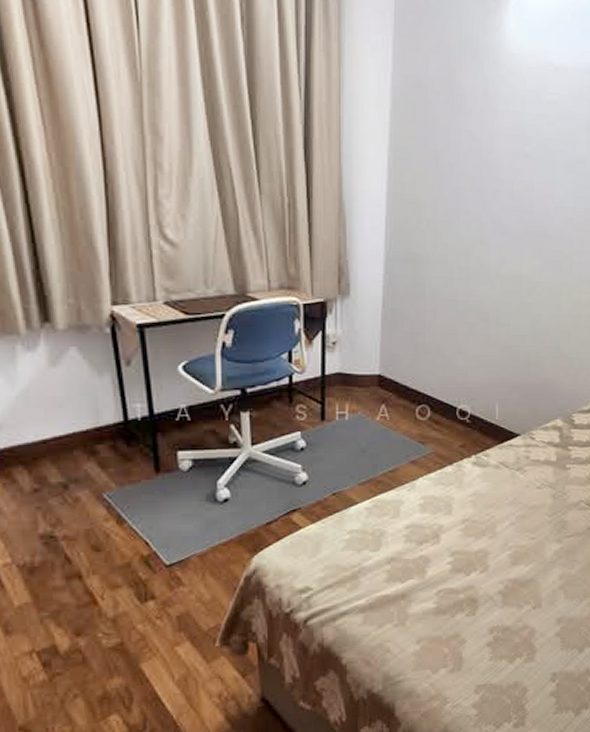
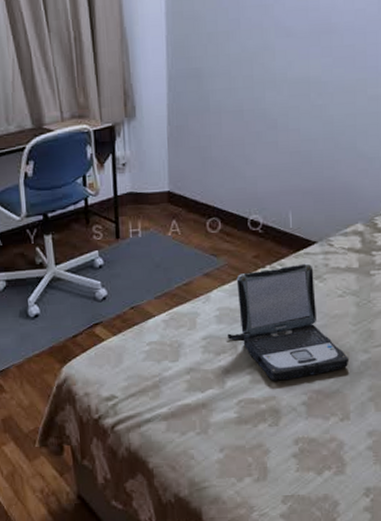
laptop: none [431,455,544,571] -> present [228,263,350,381]

